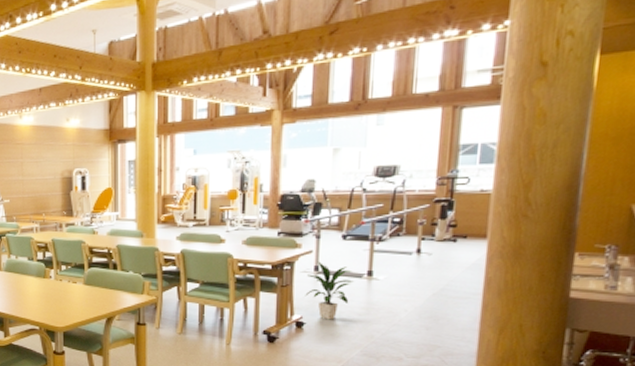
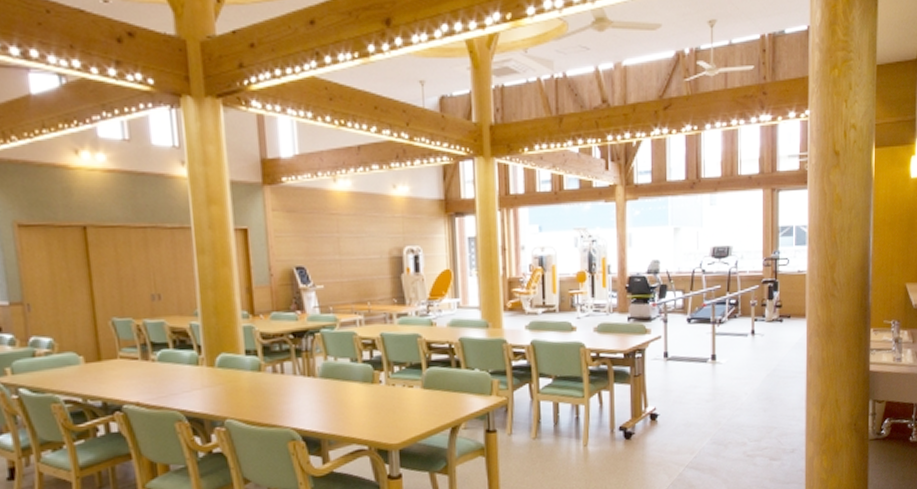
indoor plant: present [305,261,353,320] -> none [657,347,700,410]

